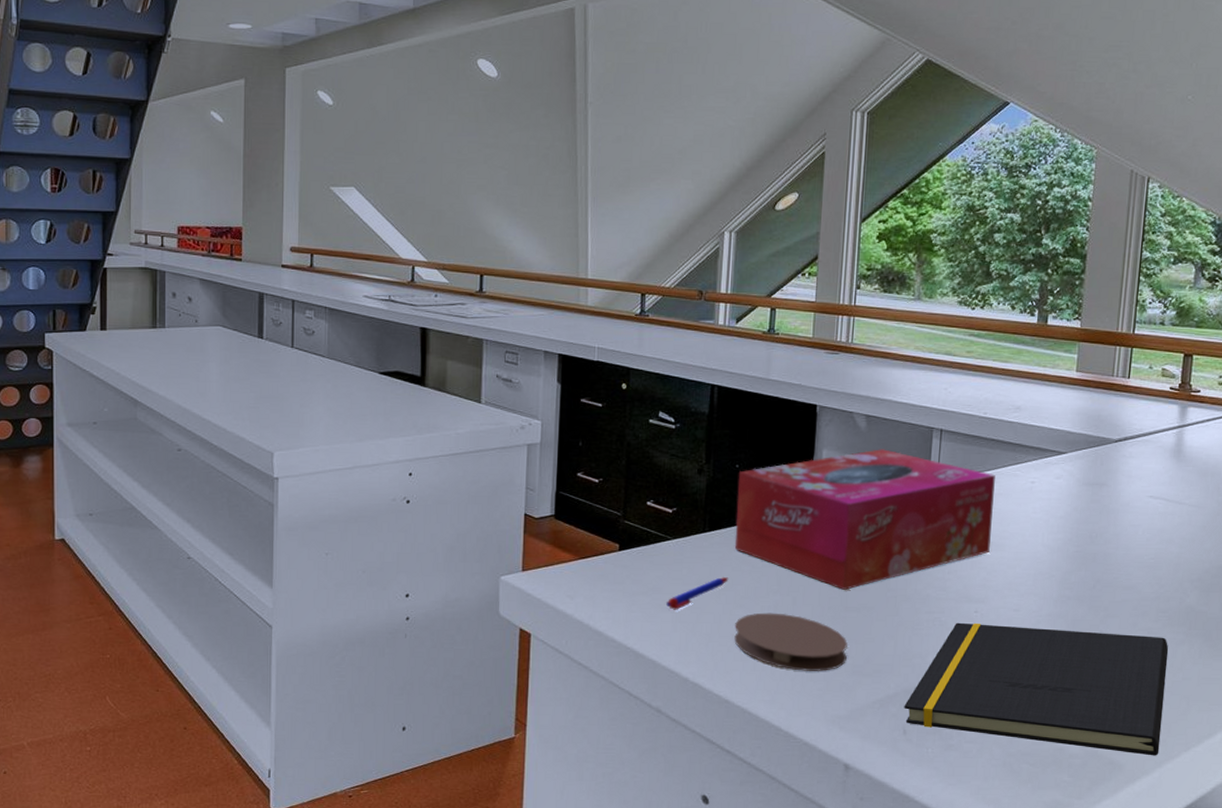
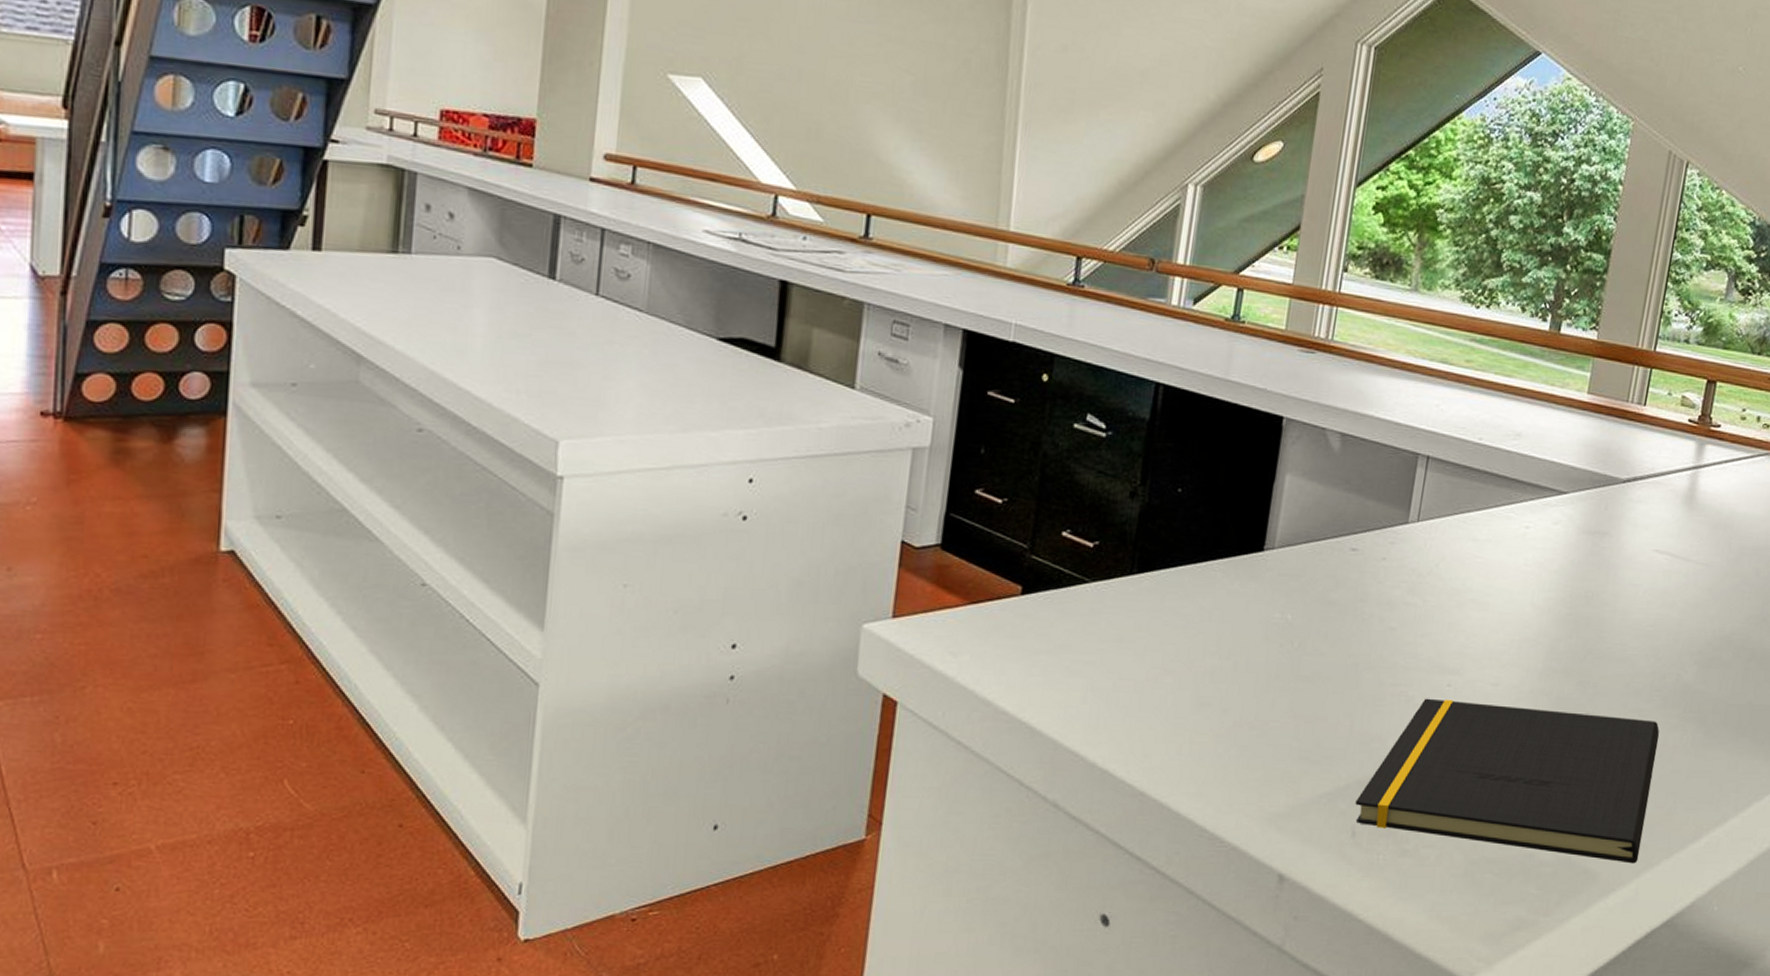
pen: present [666,576,729,610] -> none [1076,632,1158,675]
tissue box: present [734,449,995,590] -> none [1167,477,1485,654]
coaster: present [734,612,848,671] -> none [1157,680,1295,757]

